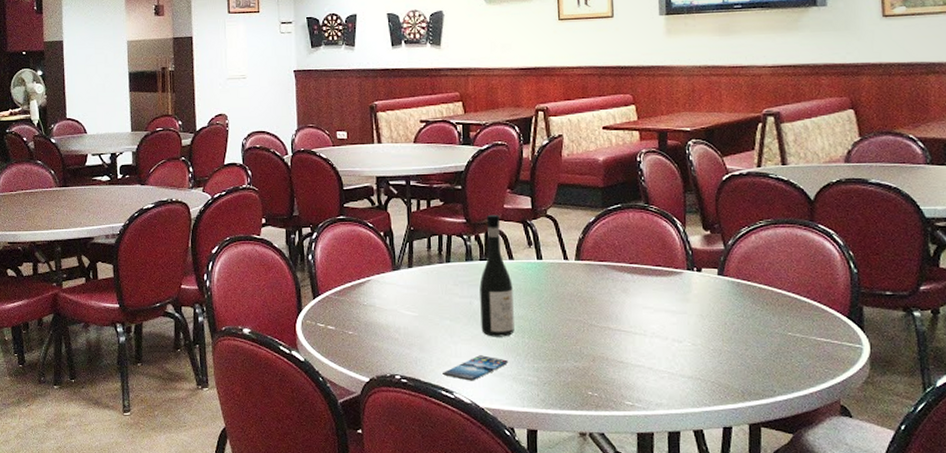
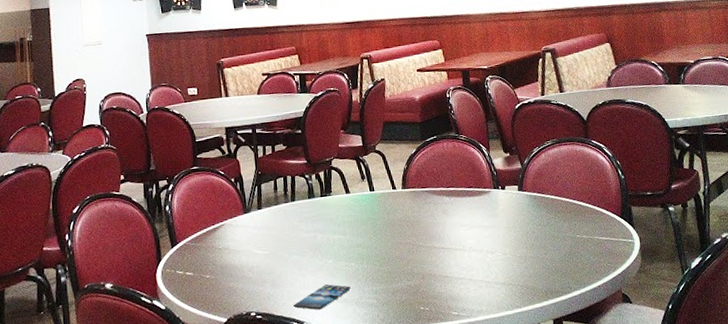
wine bottle: present [479,214,515,337] -> none [322,153,355,267]

